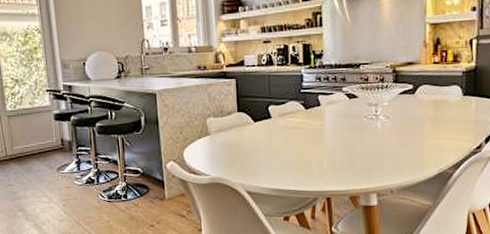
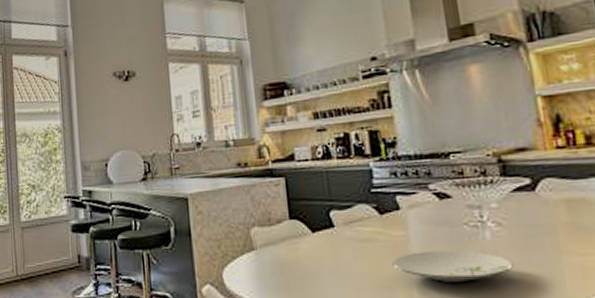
plate: none [311,135,393,159] -> present [392,250,514,284]

